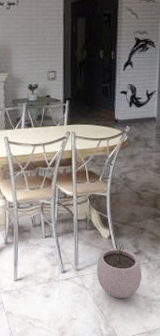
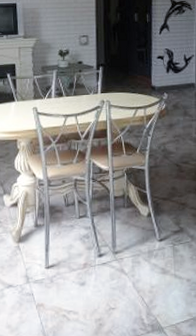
plant pot: present [96,244,142,299] -> none [136,222,185,283]

